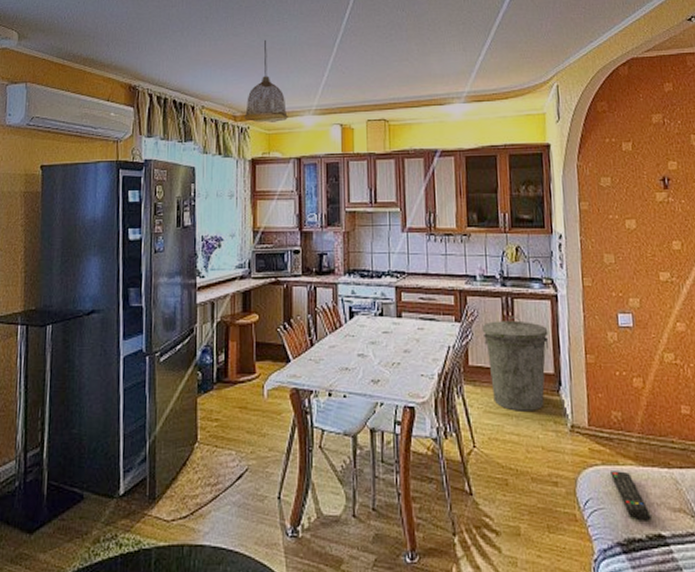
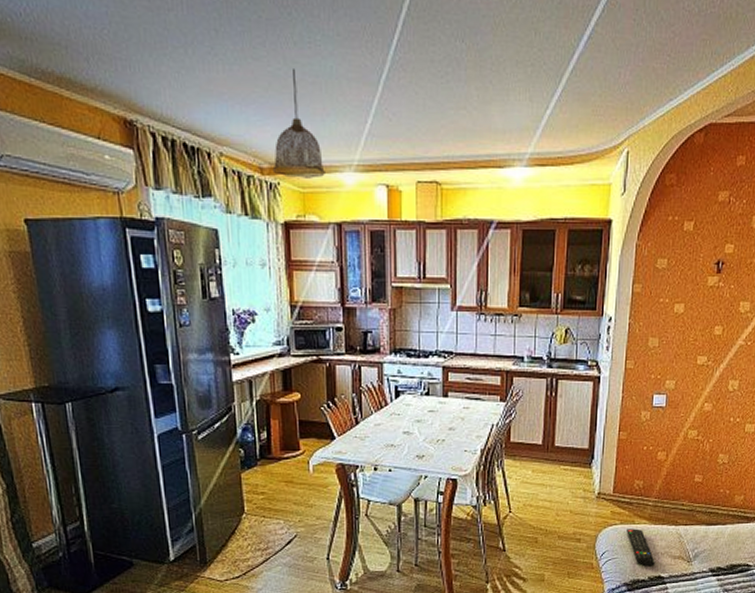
trash can: present [482,316,549,411] -> none [525,396,588,482]

